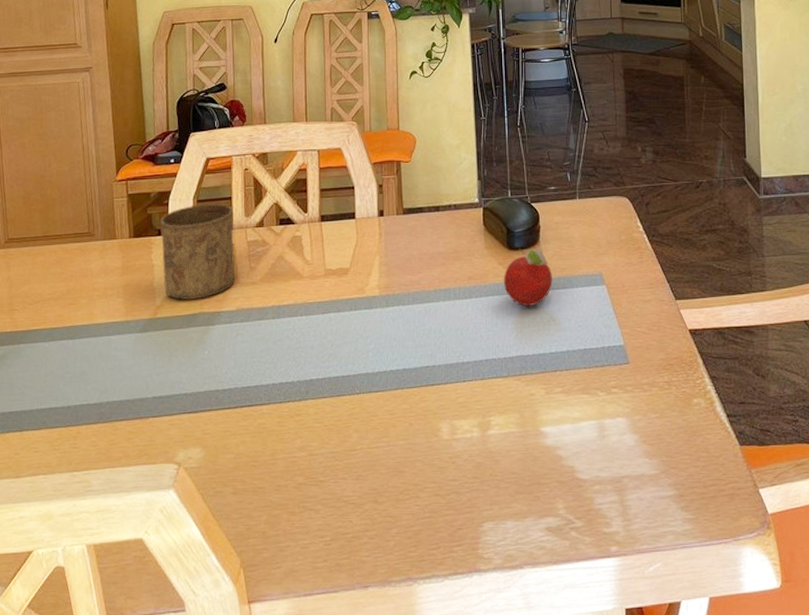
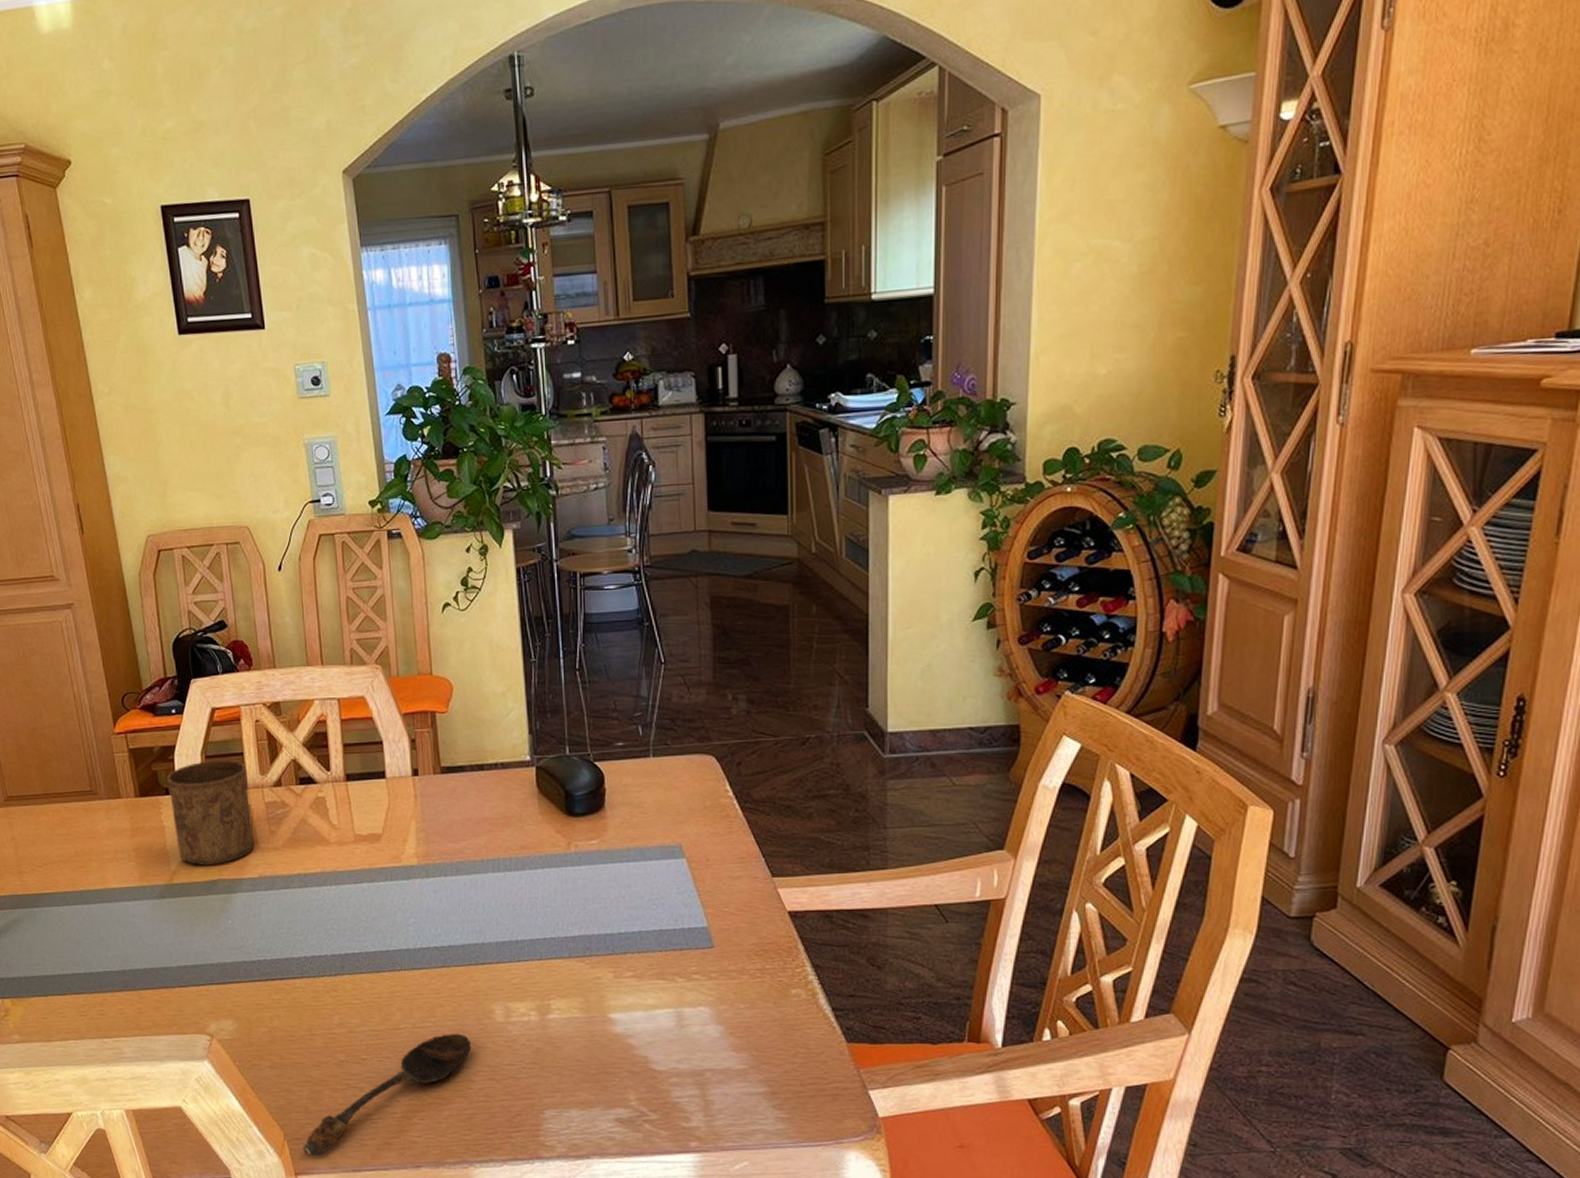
spoon: none [258,452,419,582] -> present [303,1033,471,1156]
fruit: present [503,248,553,306] -> none [562,814,621,880]

